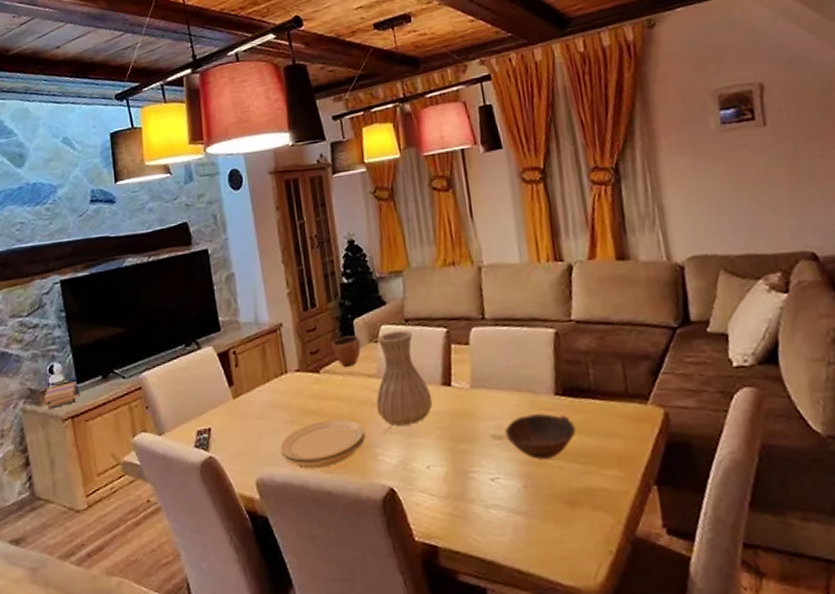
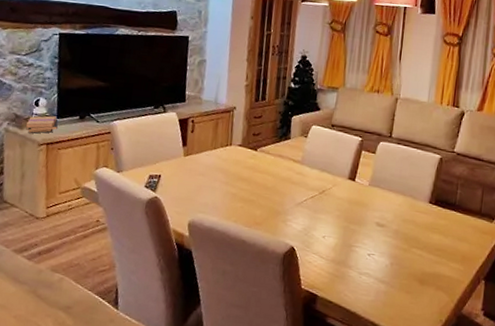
plate: present [280,418,365,469] -> none [213,186,282,222]
decorative bowl: present [331,335,361,367] -> none [270,127,294,151]
vase: present [376,330,433,426] -> none [294,131,339,204]
bowl: present [505,414,576,459] -> none [386,213,438,248]

